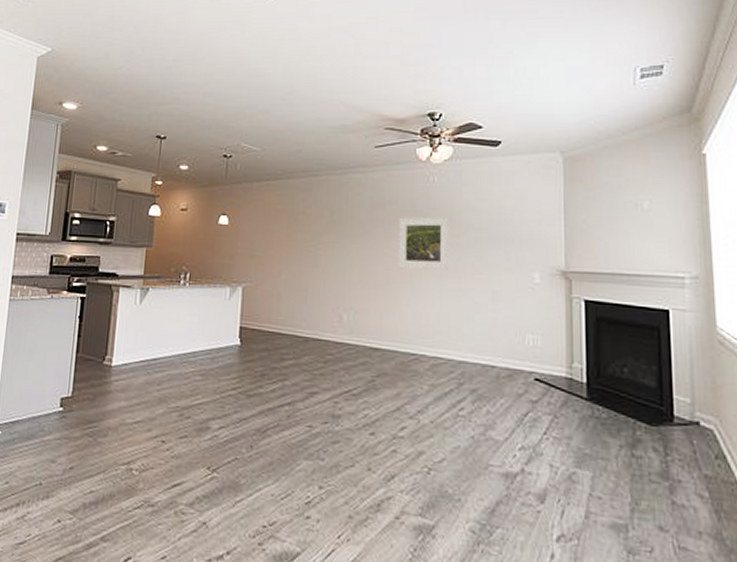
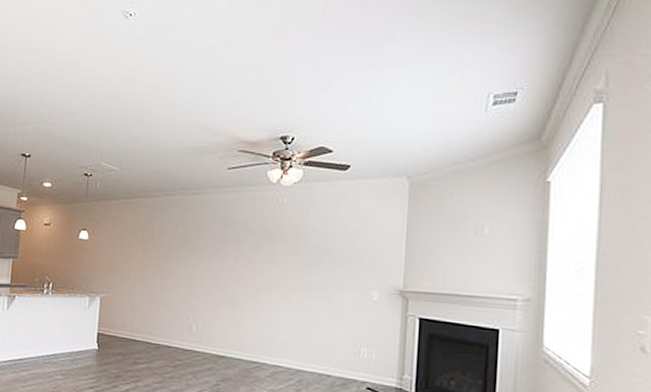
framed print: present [398,216,449,271] -> none [245,236,296,287]

